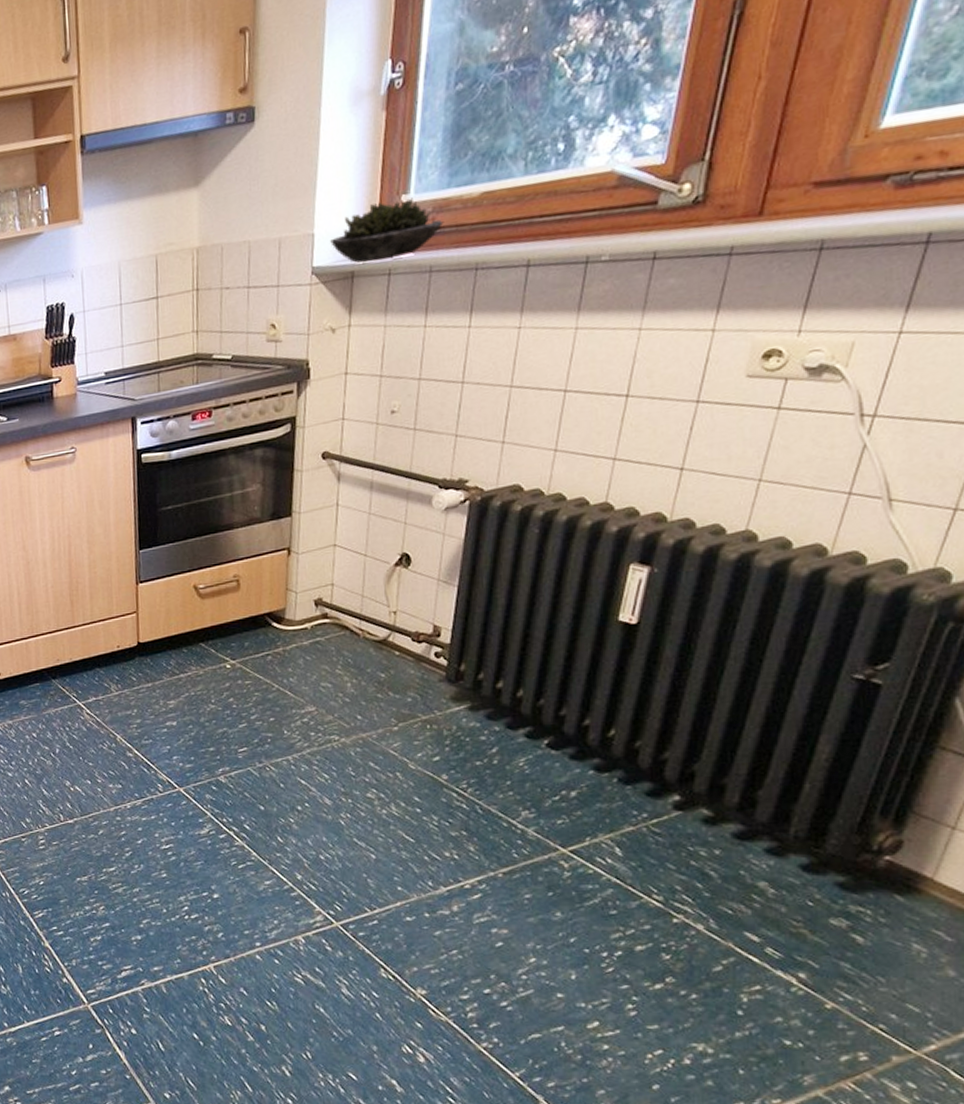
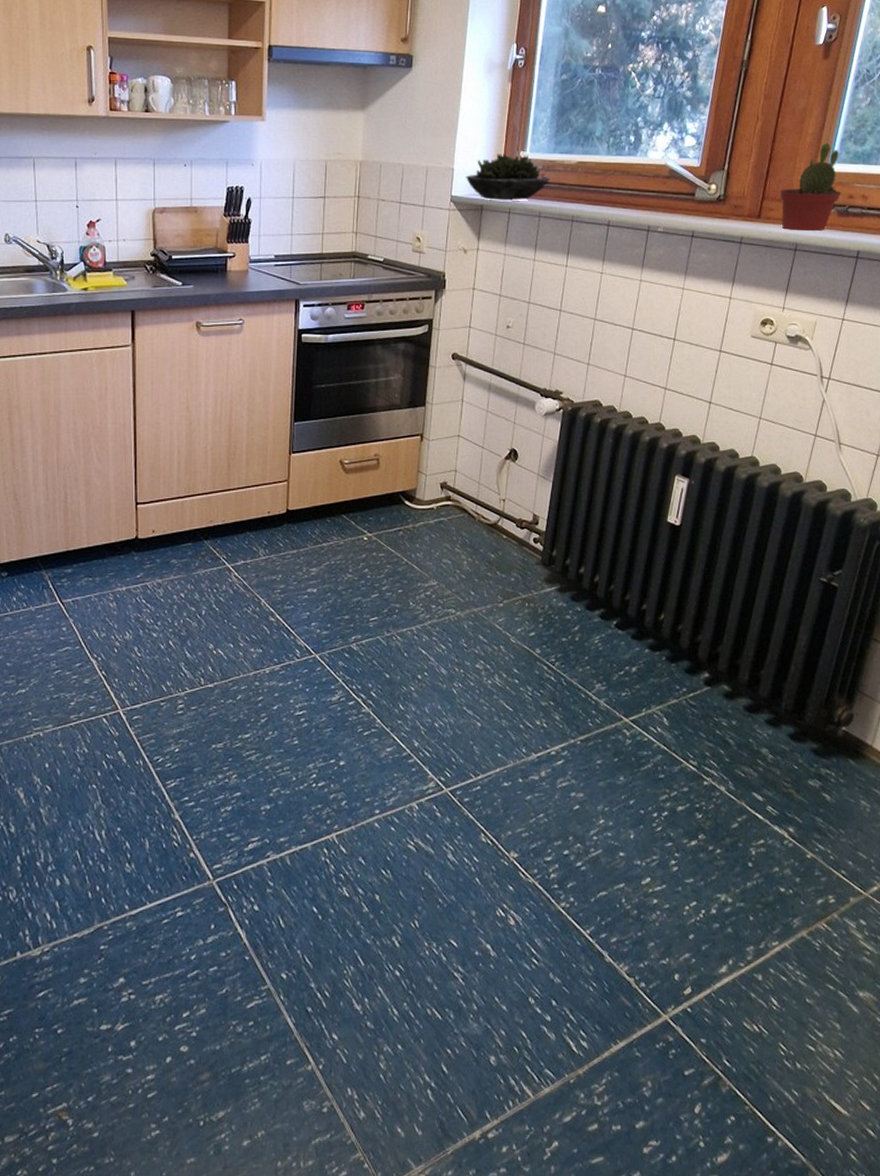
potted cactus: none [795,87,903,224] -> present [780,142,842,232]

